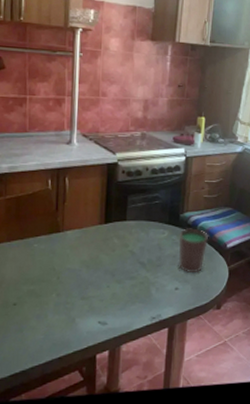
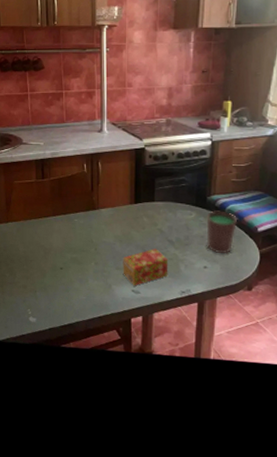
tea box: none [88,273,139,317] -> present [123,249,169,286]

